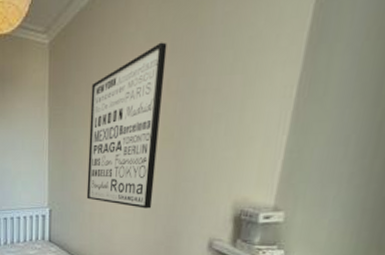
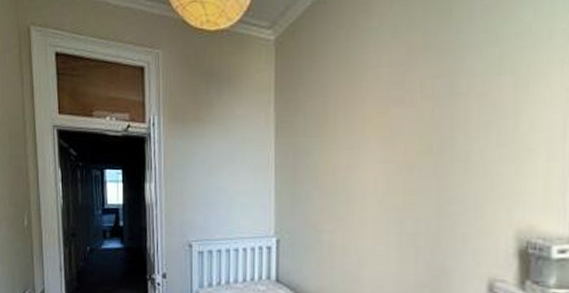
wall art: present [86,42,167,209] -> none [324,38,418,239]

